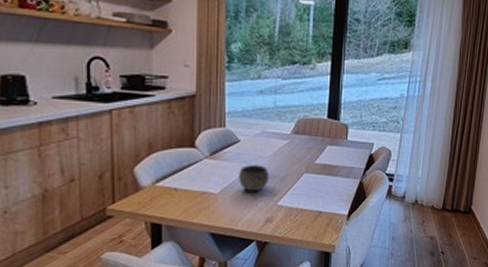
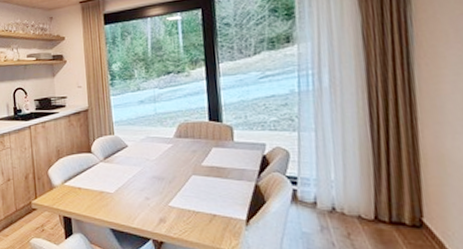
bowl: present [239,165,269,192] -> none [130,167,158,193]

